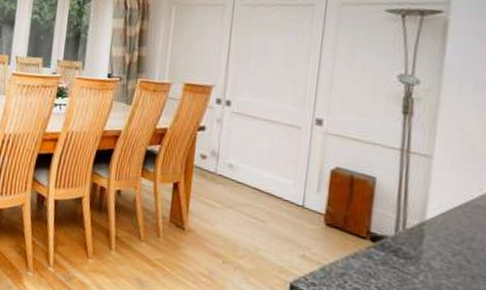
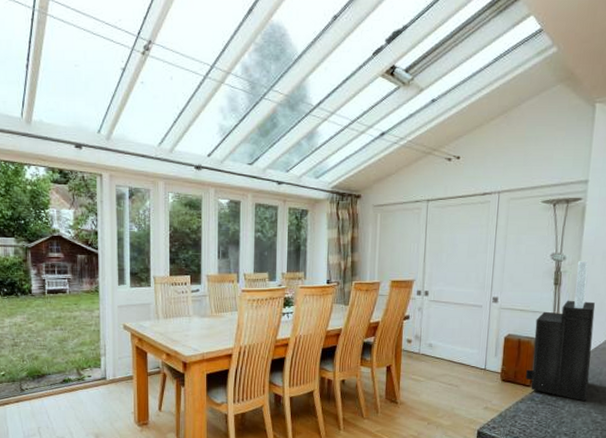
knife block: none [360,87,464,274] -> present [526,260,595,402]

